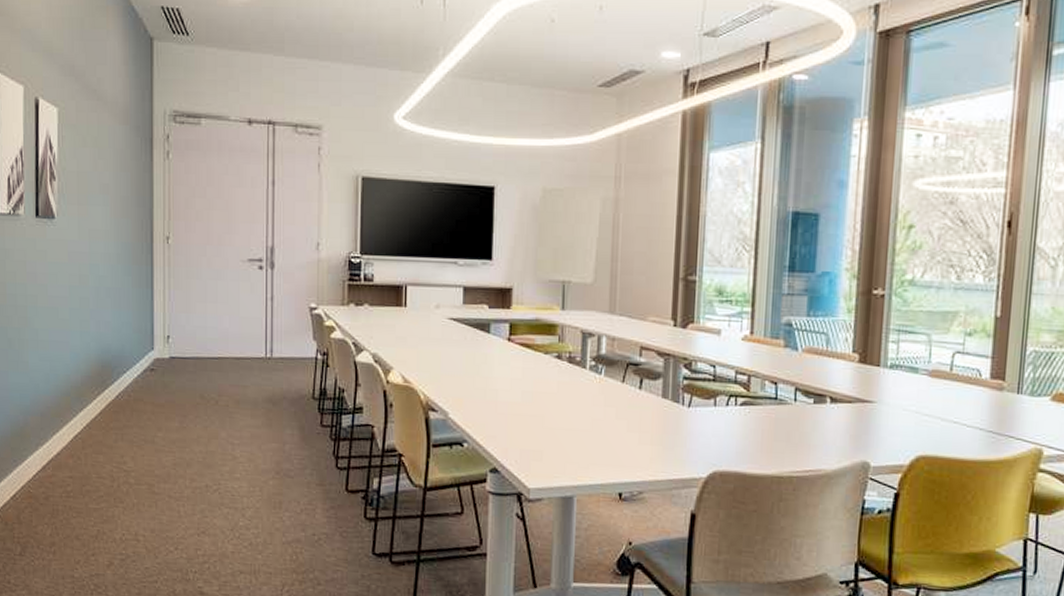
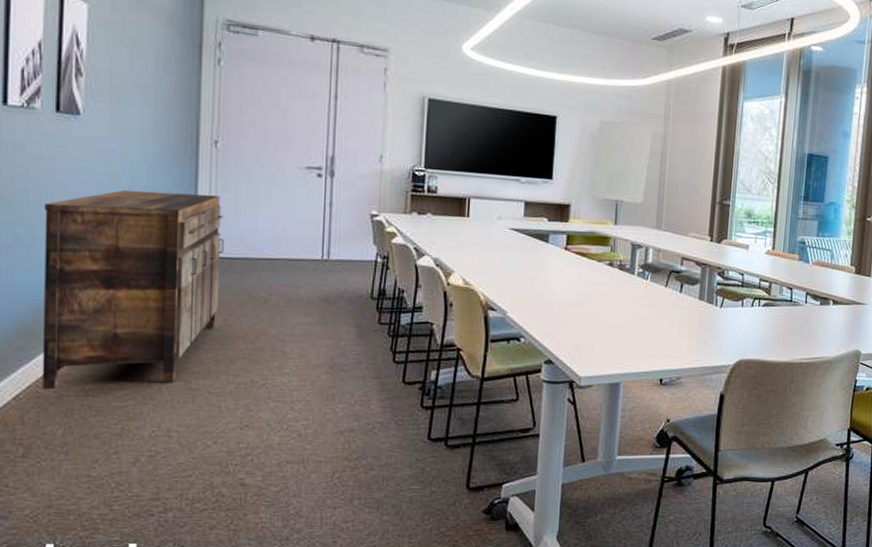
sideboard: none [29,291,178,491] -> present [42,190,224,390]

